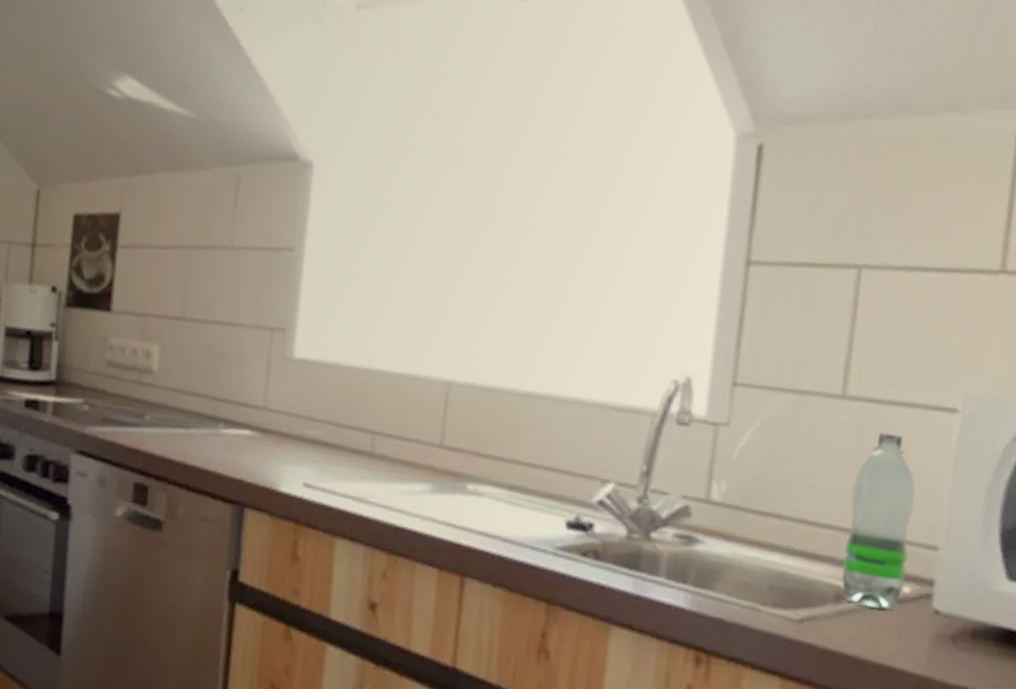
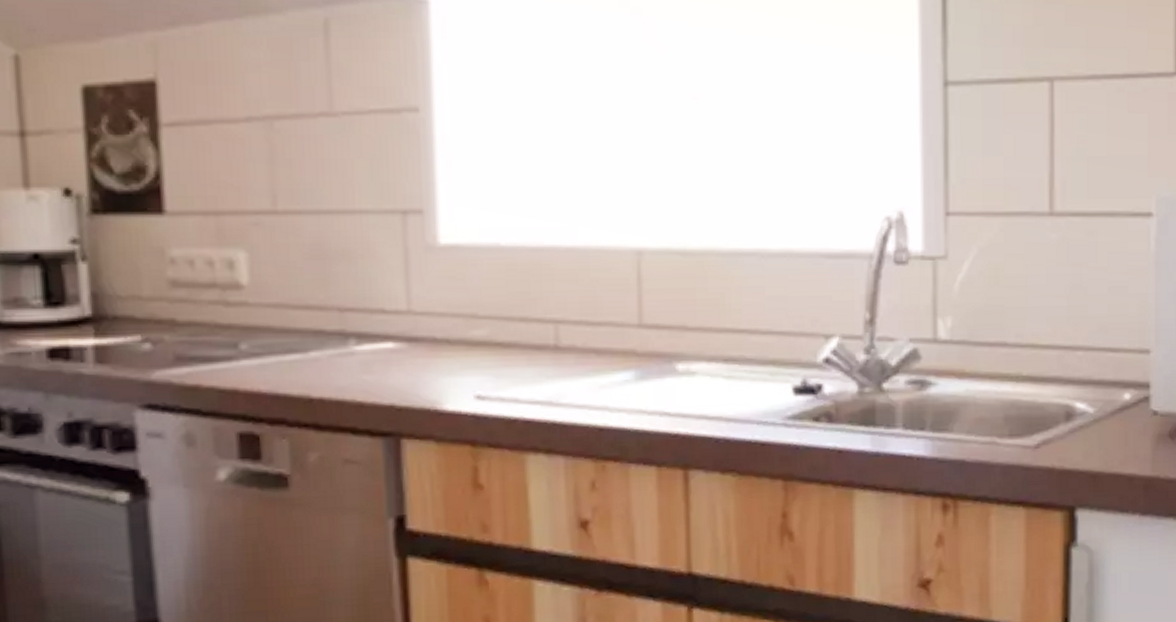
bottle: present [841,433,916,610] -> none [1069,245,1125,421]

